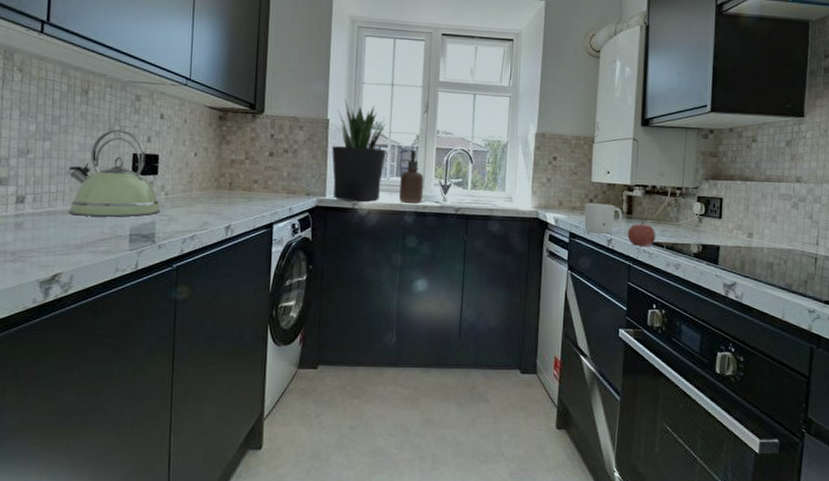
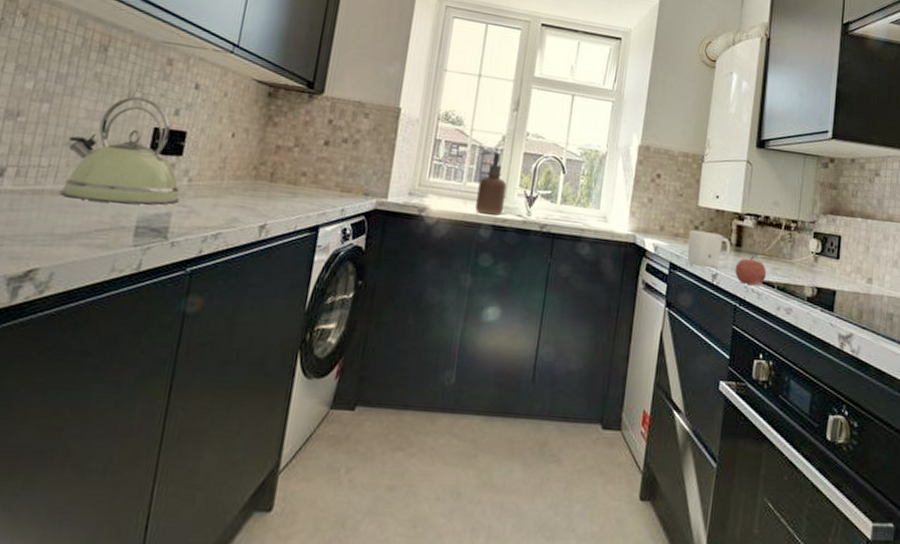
planter: present [332,99,386,202] -> none [397,87,468,210]

